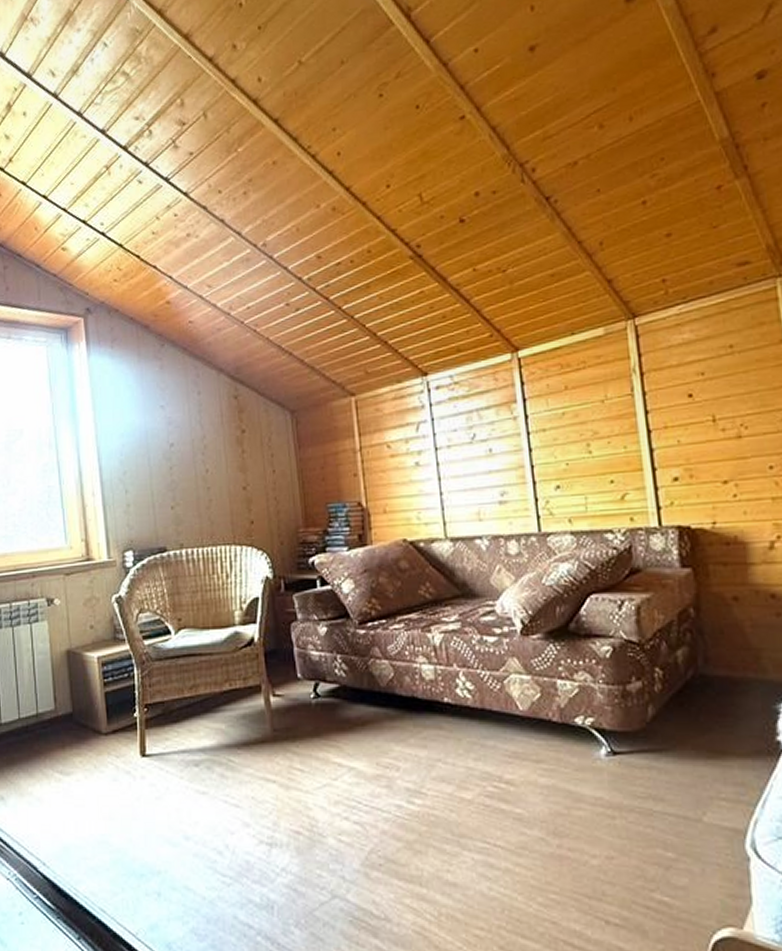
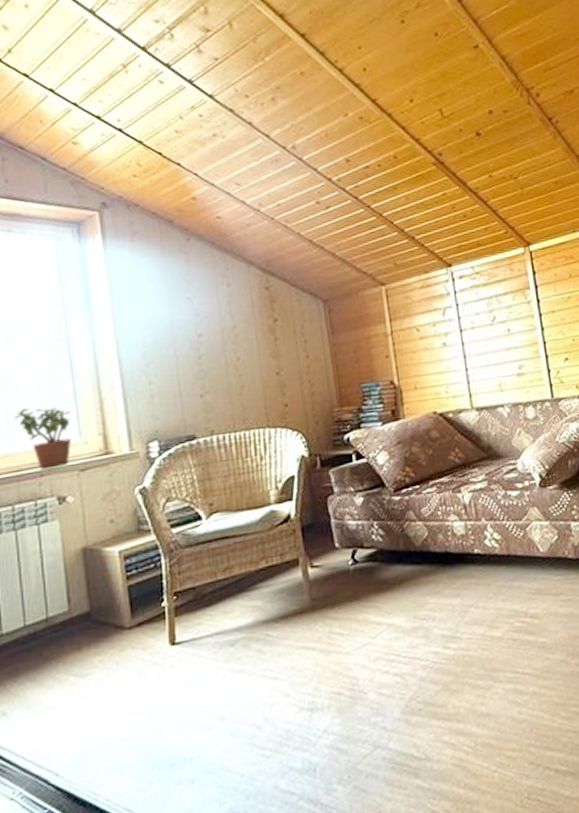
potted plant: none [12,510,58,572] -> present [14,407,71,471]

